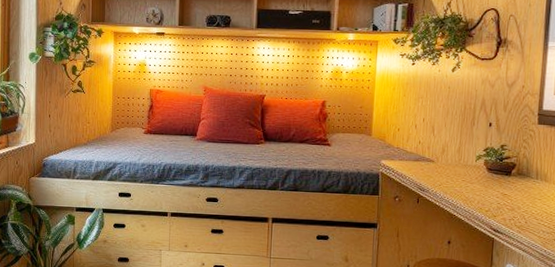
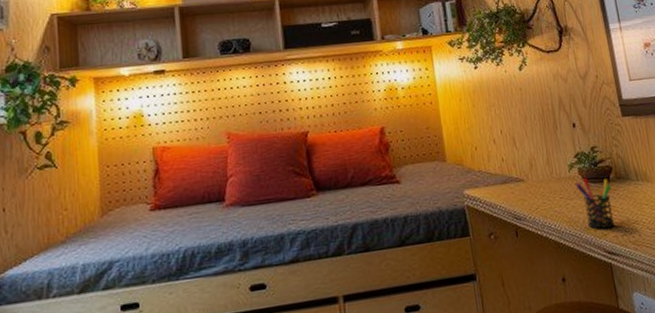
pen holder: none [478,168,511,211] -> present [575,177,616,229]

